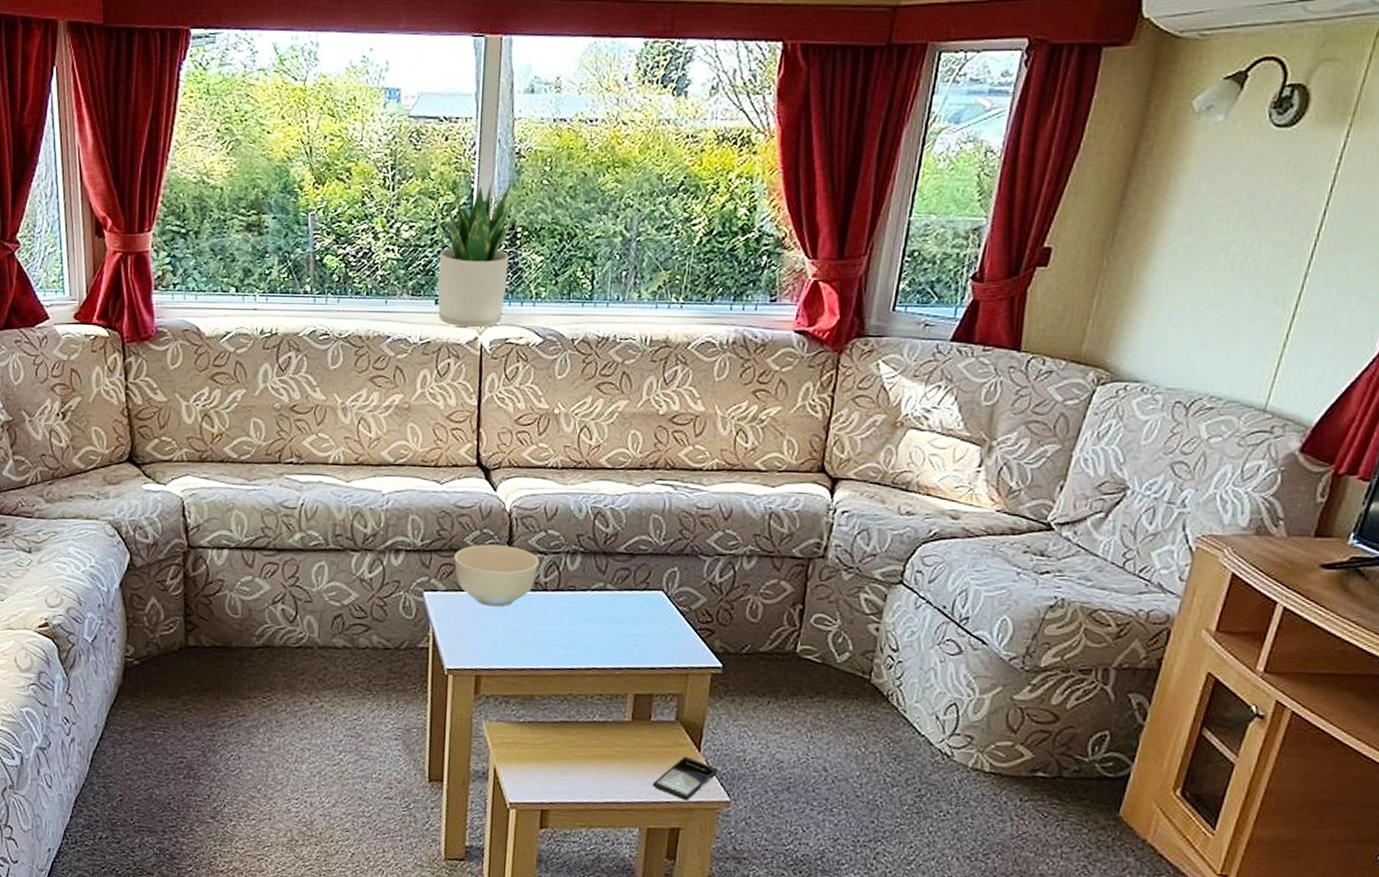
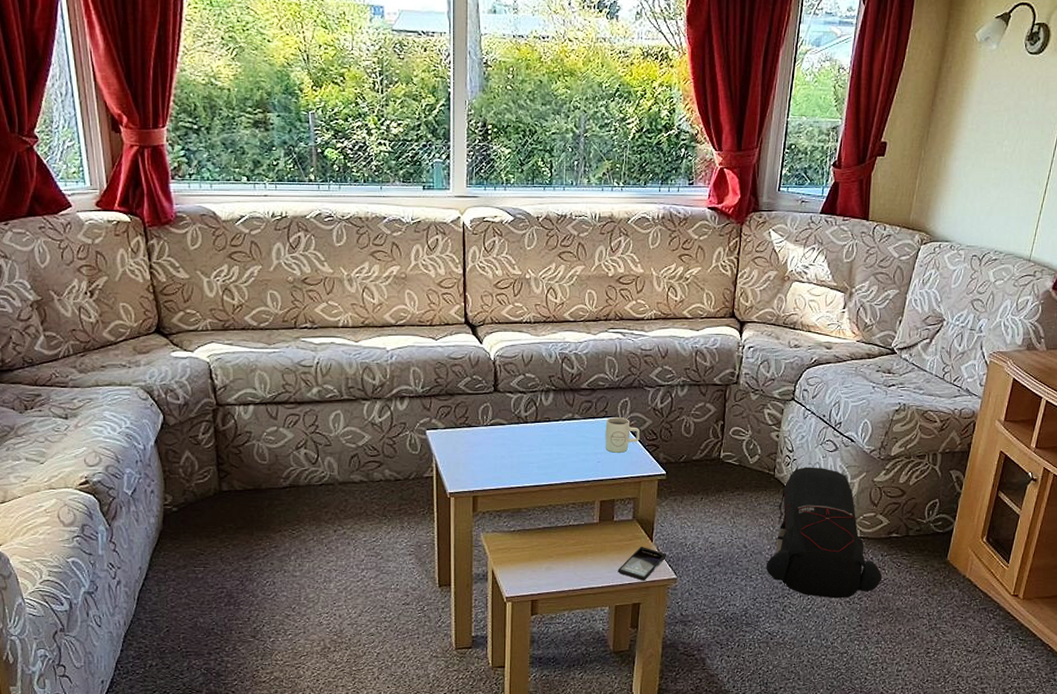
planter: present [437,182,515,328] -> none [424,87,486,209]
bowl: present [454,544,540,607] -> none [450,388,521,439]
mug: none [644,590,691,636] -> present [605,416,641,453]
backpack: none [852,672,1020,852] -> present [766,467,882,599]

